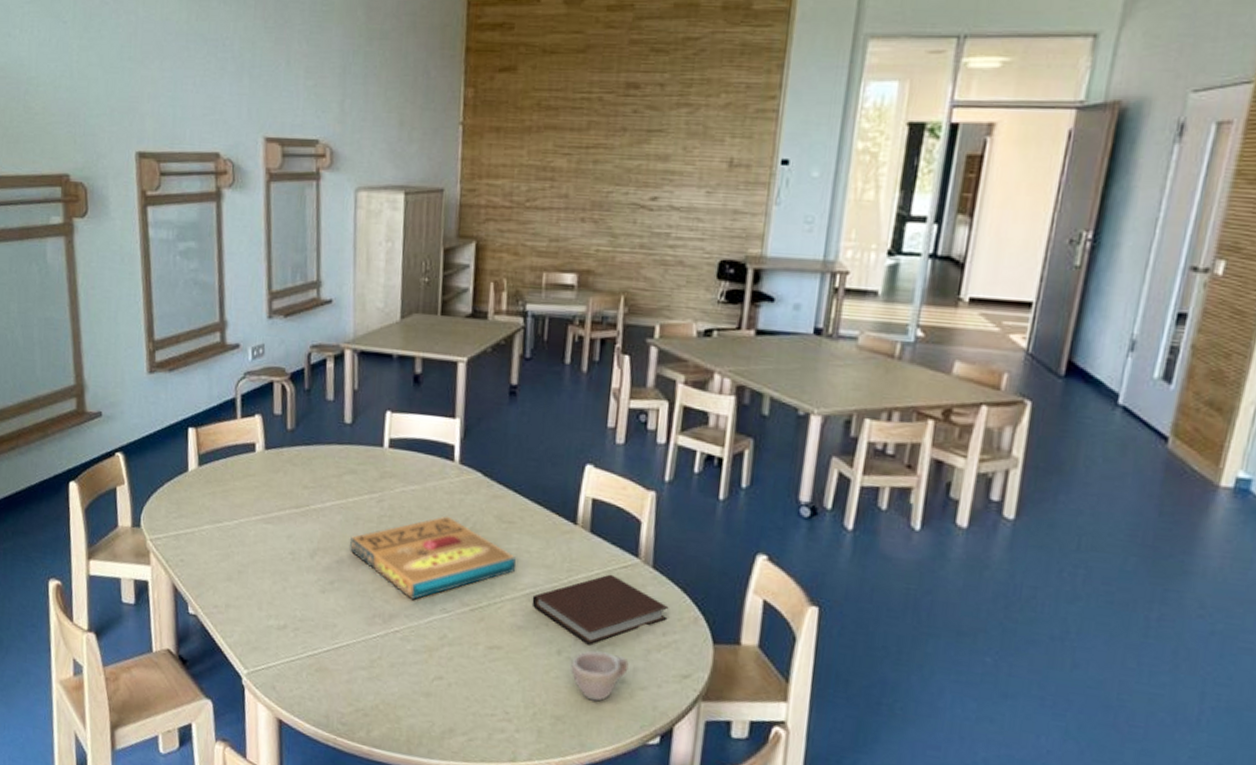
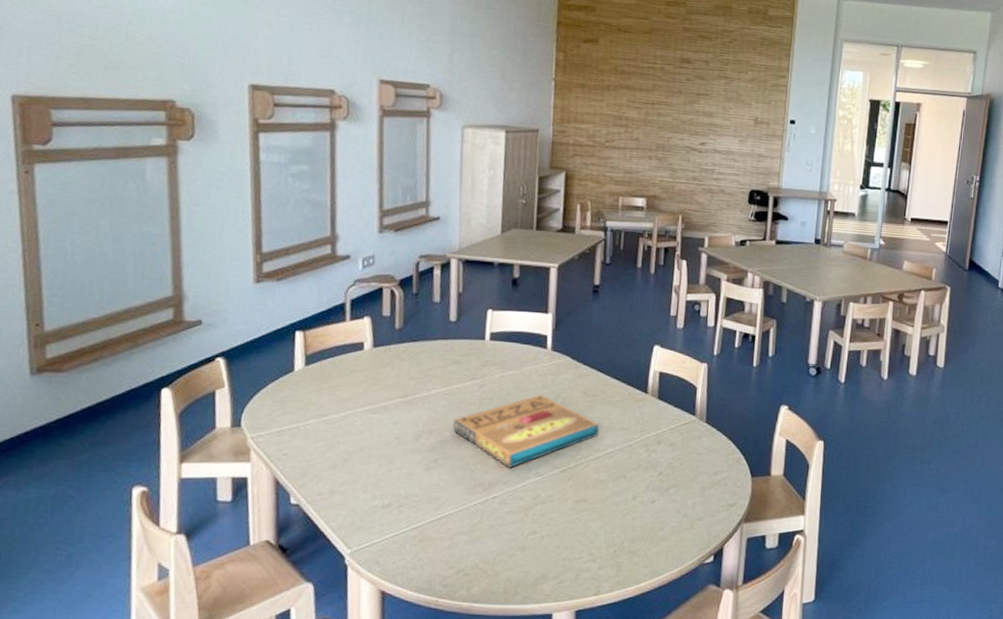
notebook: present [532,574,669,645] -> none [612,431,718,489]
cup: present [571,650,629,701] -> none [644,493,689,534]

